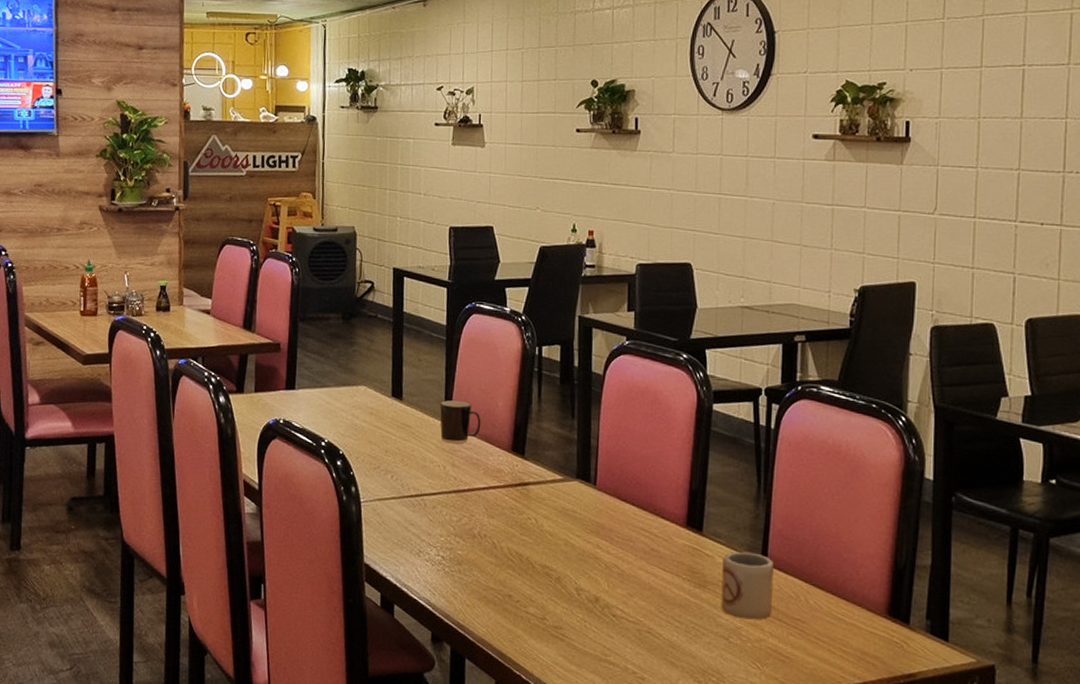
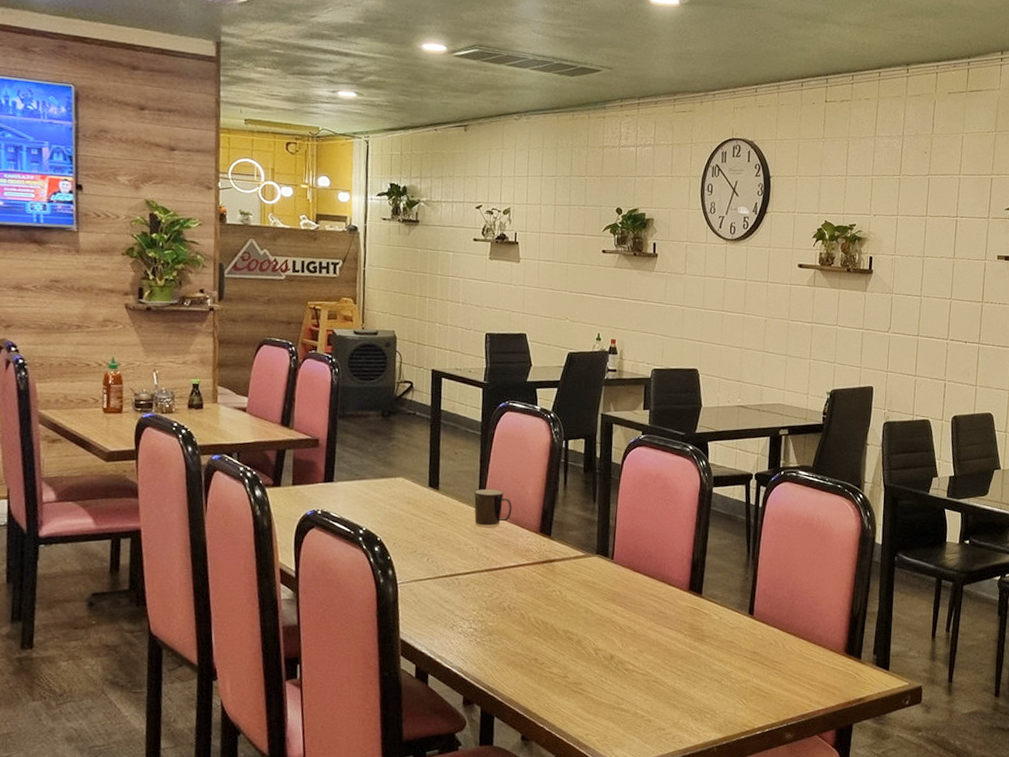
cup: present [721,551,775,620] -> none [715,609,759,665]

